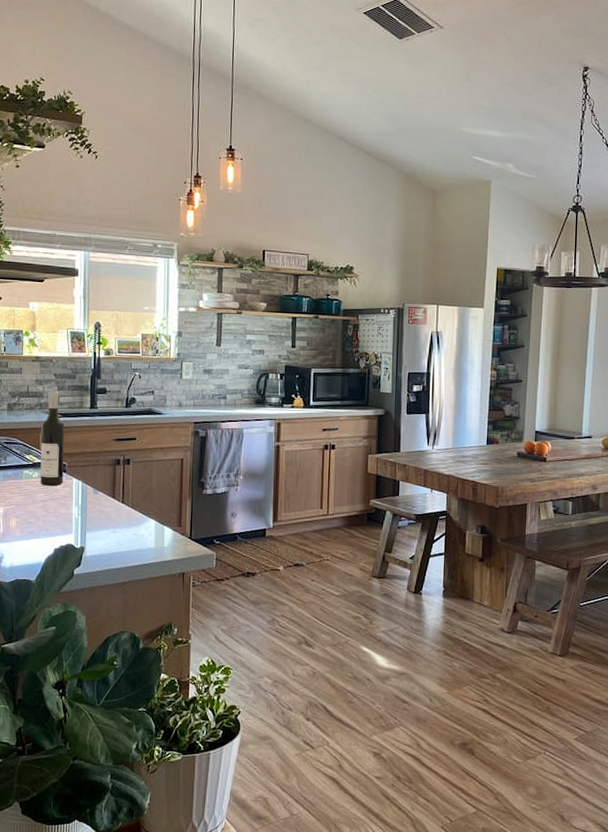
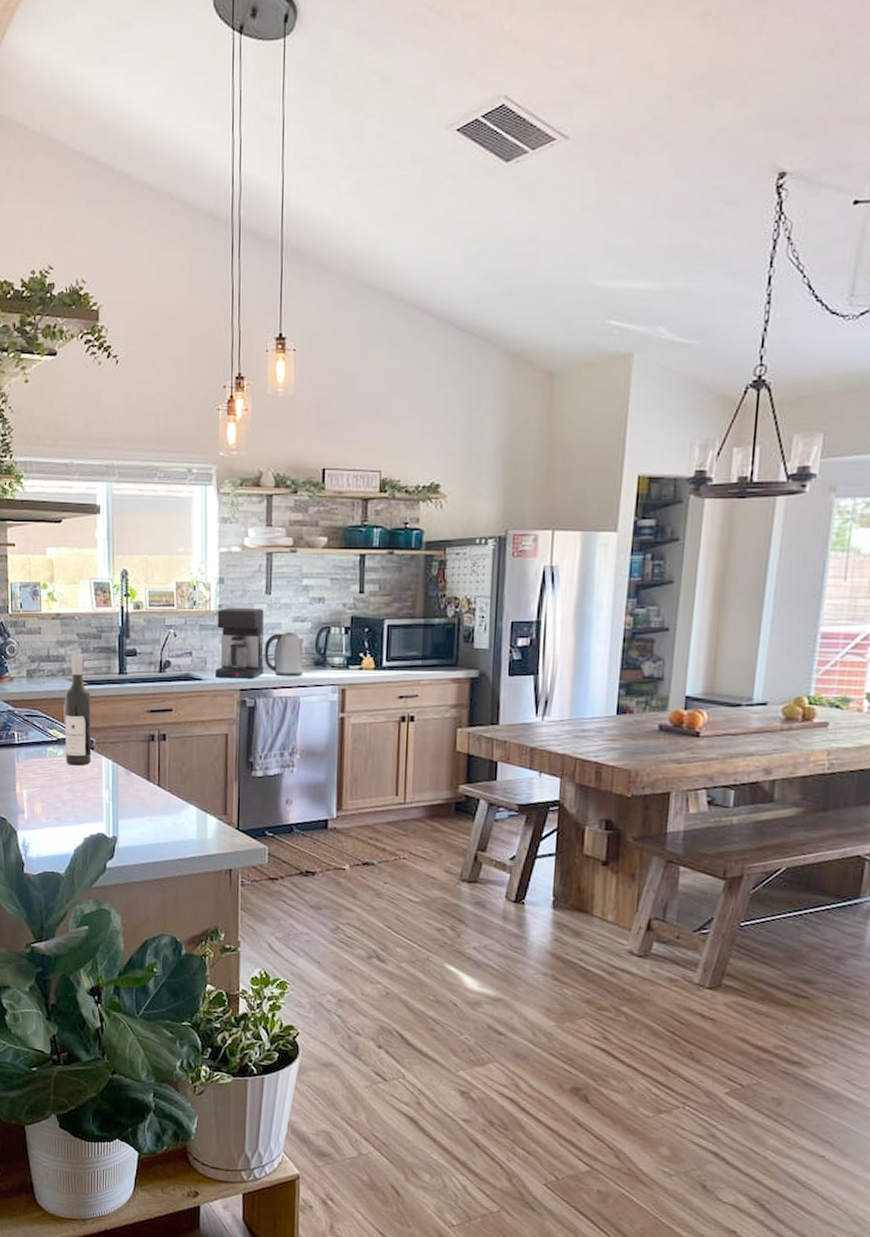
coffee maker: none [173,355,215,415] -> present [214,607,264,680]
kettle: none [214,376,247,413] -> present [264,632,304,678]

